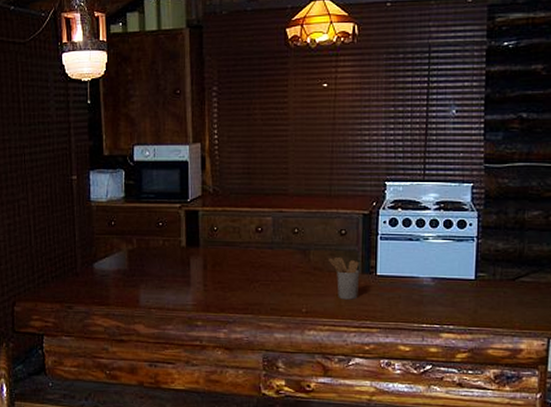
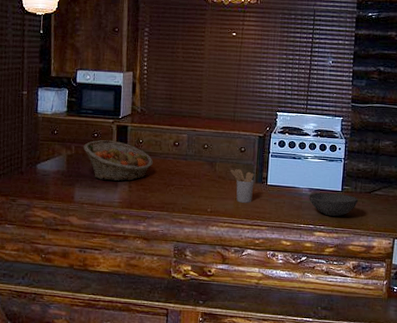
fruit basket: none [146,229,231,279] -> present [83,139,153,181]
bowl: none [431,282,499,312] -> present [308,192,359,217]

